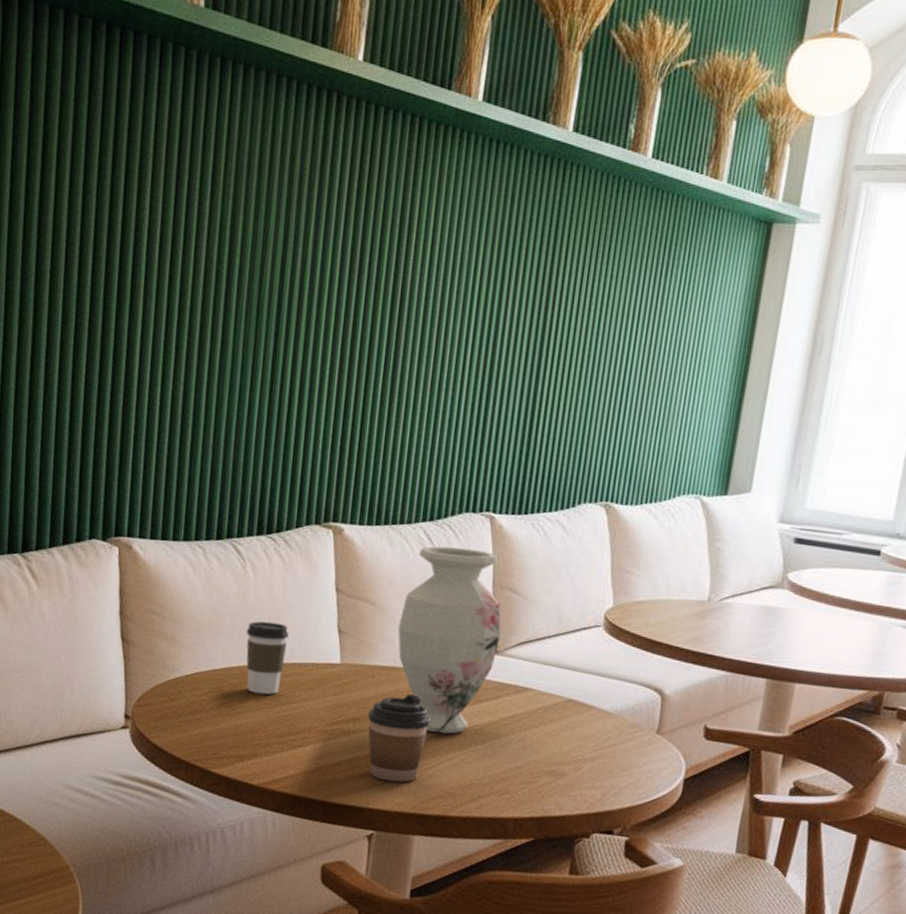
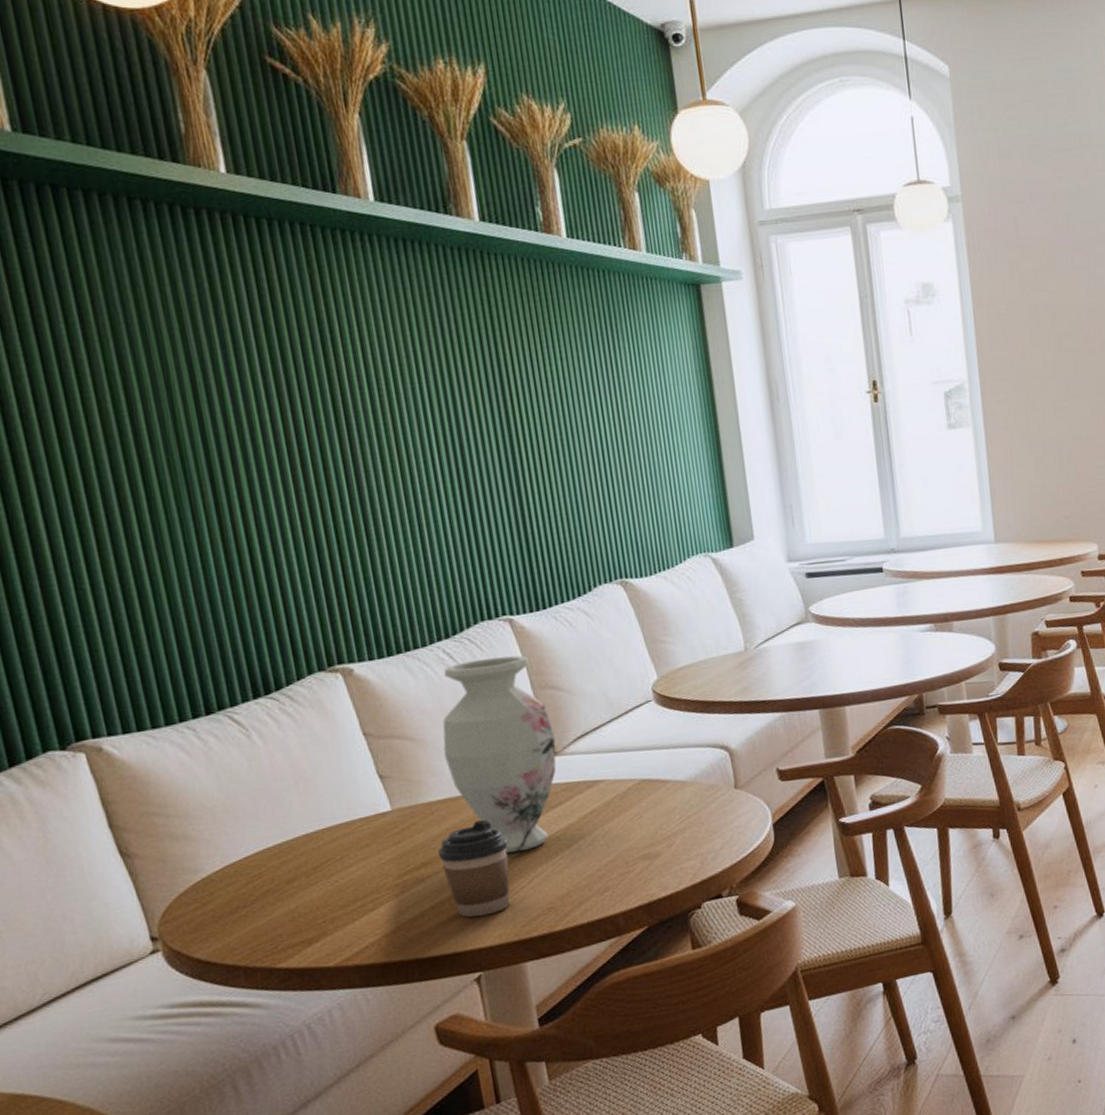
coffee cup: present [246,621,289,695] -> none [272,786,330,869]

